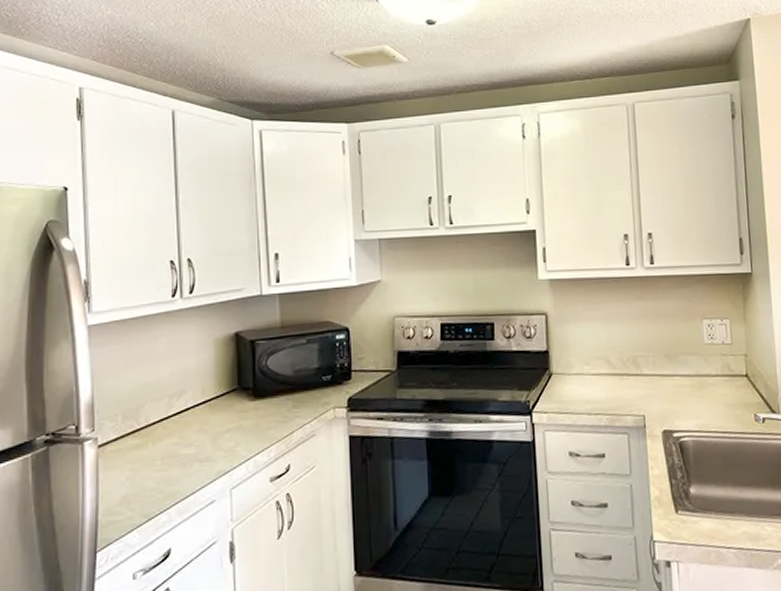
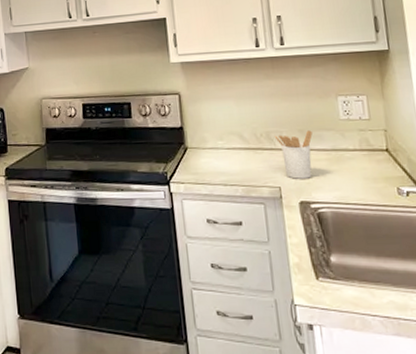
utensil holder: none [640,355,678,407] -> present [274,130,313,179]

